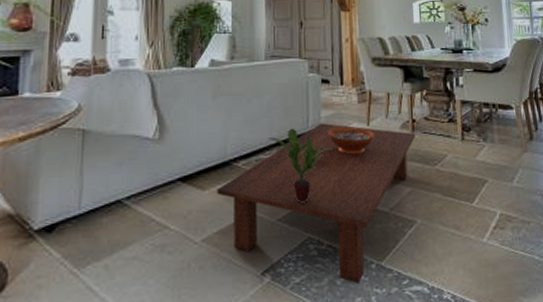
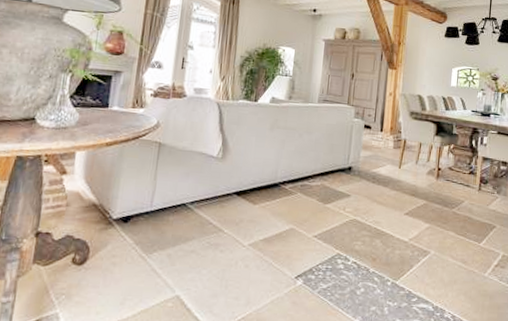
coffee table: present [217,123,415,284] -> none [265,162,439,296]
potted plant: present [268,128,335,203] -> none [313,162,369,225]
decorative bowl: present [328,127,375,155] -> none [365,167,405,191]

